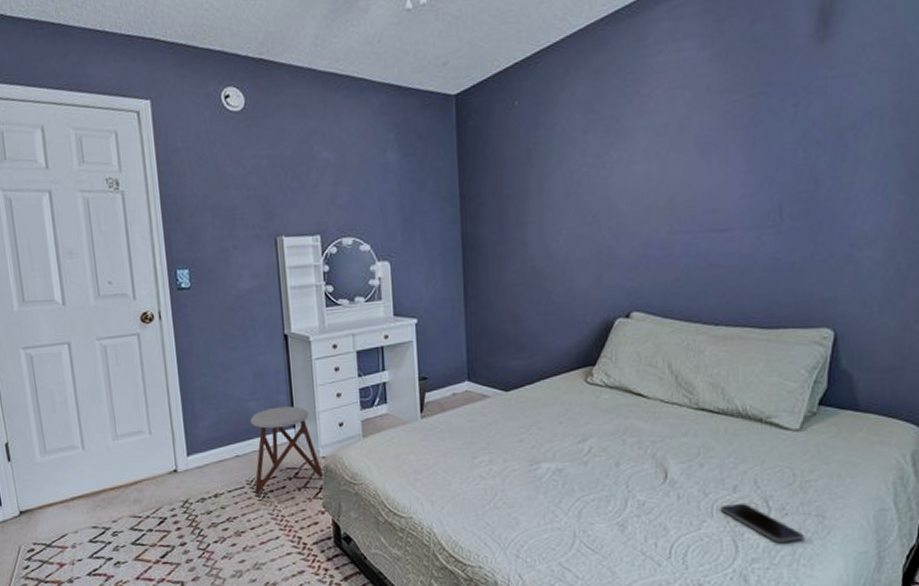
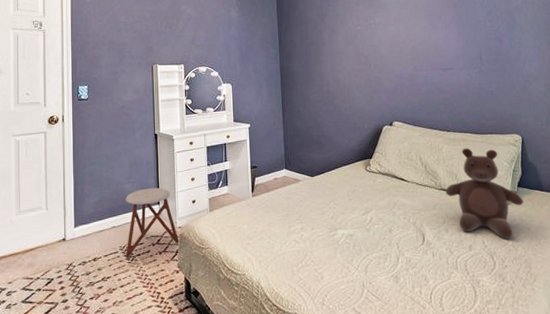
teddy bear: none [703,349,825,478] -> present [445,148,523,240]
smartphone: present [720,503,805,542] -> none [462,258,520,288]

